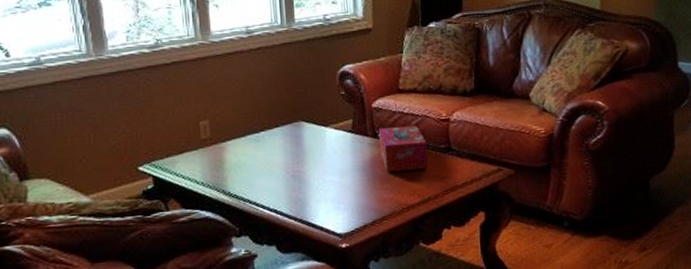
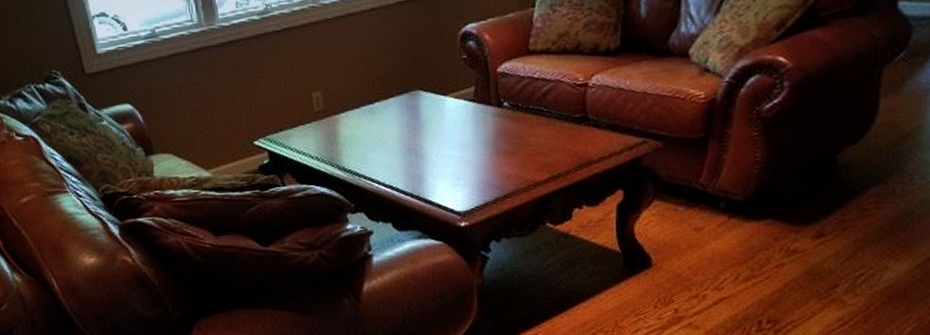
tissue box: present [379,125,429,173] -> none [504,91,560,146]

